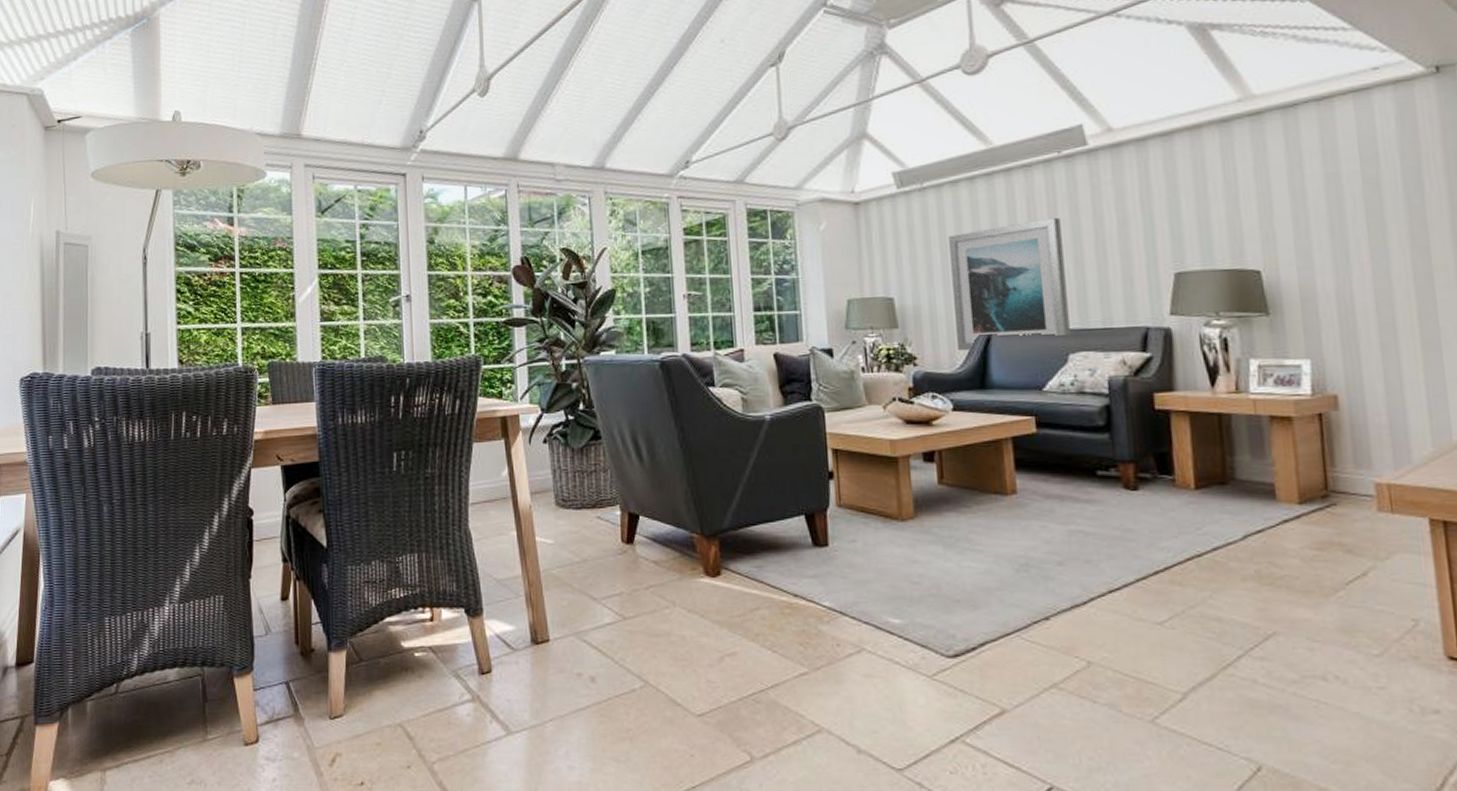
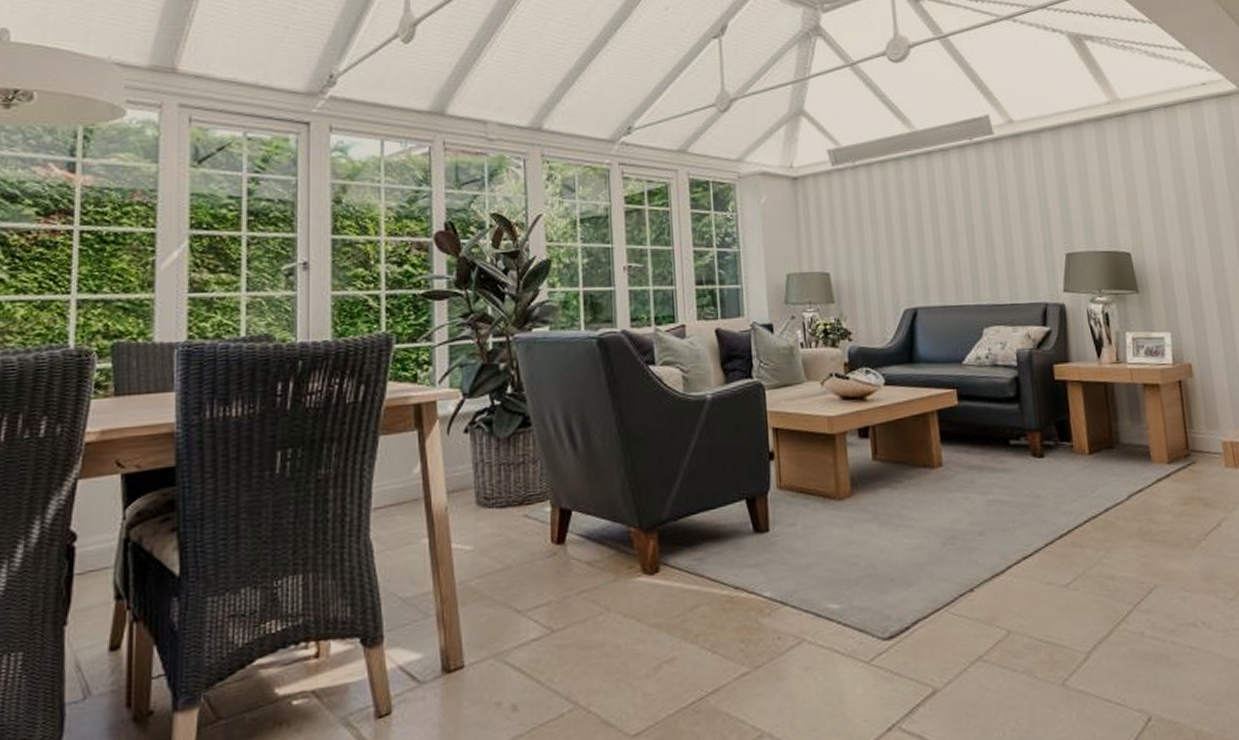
wall art: present [948,218,1071,352] -> none [878,200,984,326]

